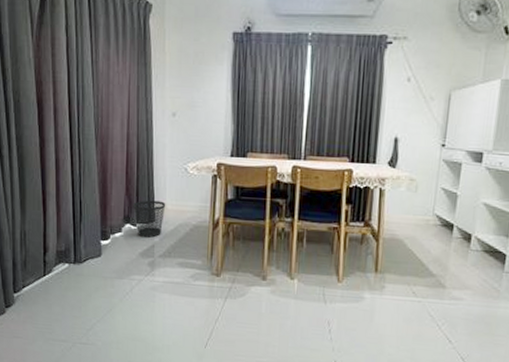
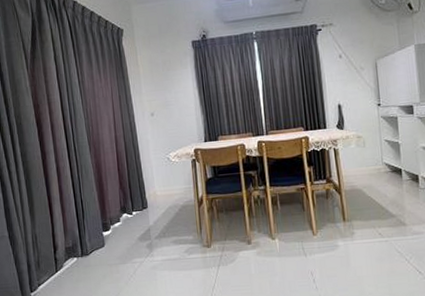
wastebasket: present [133,200,166,238] -> none [127,189,156,223]

